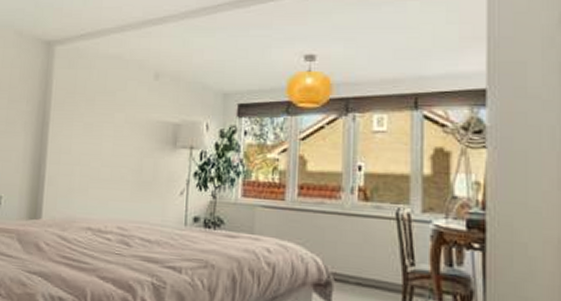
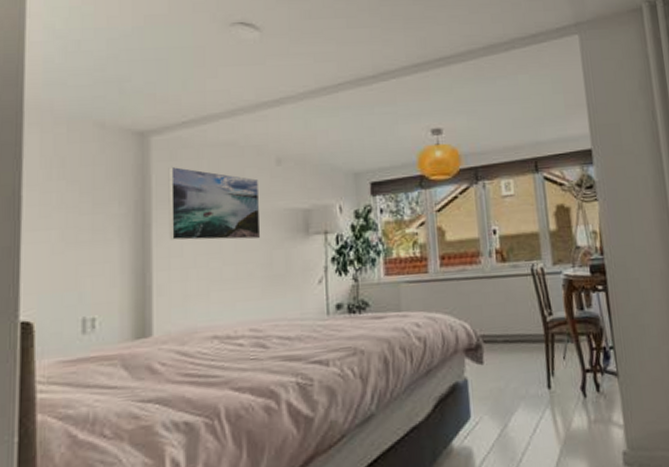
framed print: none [62,73,138,147] -> present [168,166,261,241]

